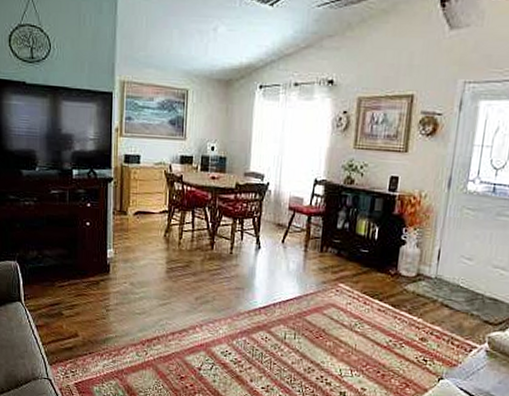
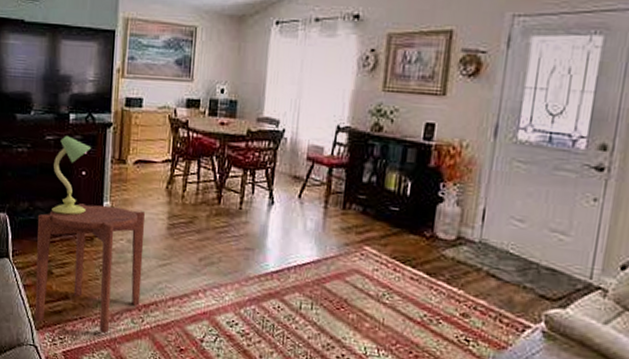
side table: none [46,251,146,366] -> present [35,203,146,334]
table lamp: none [59,190,95,262] -> present [52,136,92,216]

